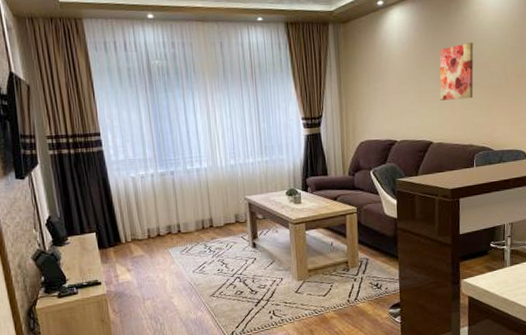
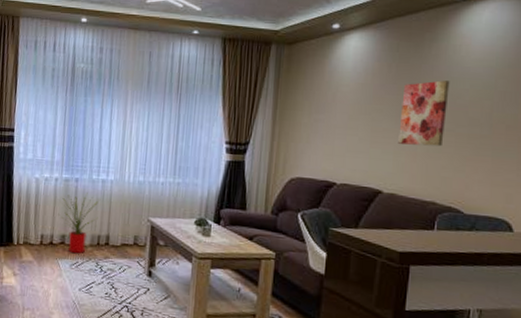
house plant: none [160,183,199,241] -> present [58,193,99,254]

